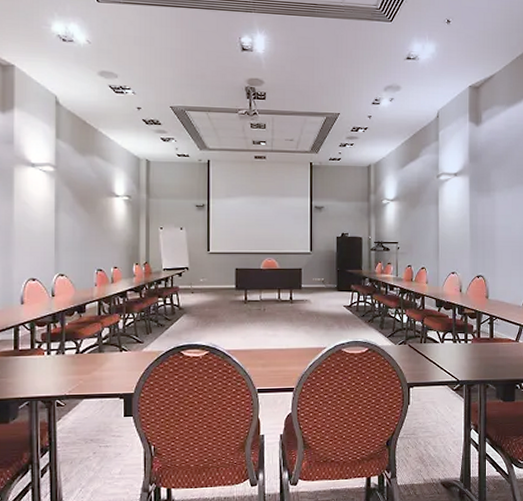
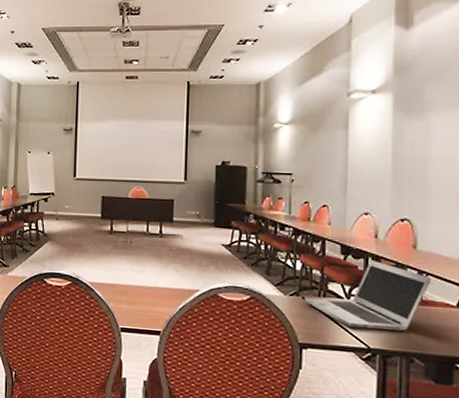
laptop: none [410,309,499,366] -> present [304,259,432,331]

